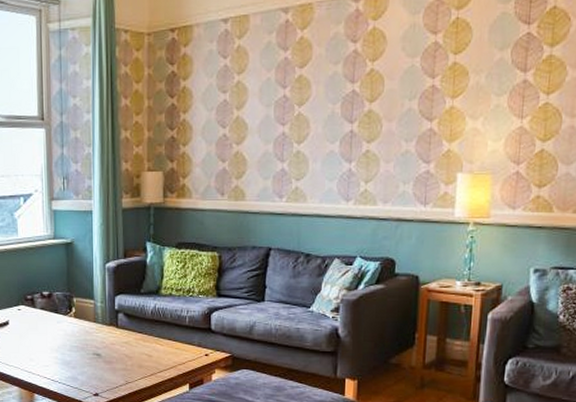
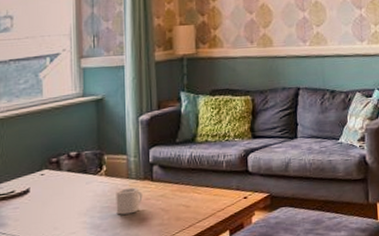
mug: none [84,331,108,356] -> present [116,187,143,215]

